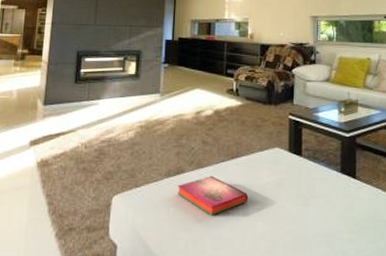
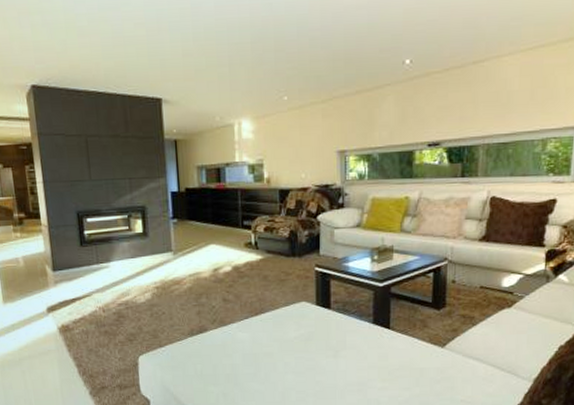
hardback book: present [177,175,248,216] -> none [202,332,275,371]

